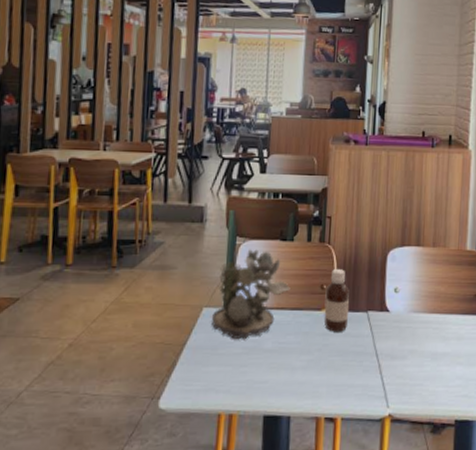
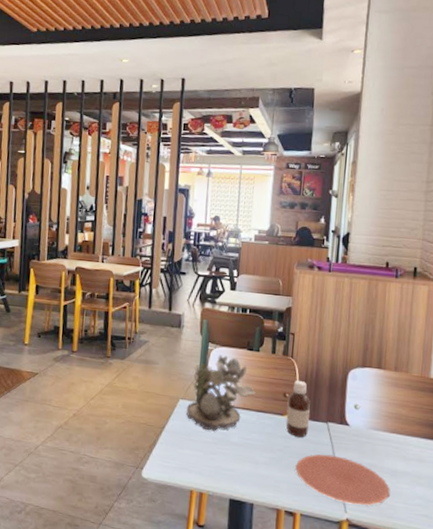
plate: none [335,347,431,398] -> present [295,454,390,505]

